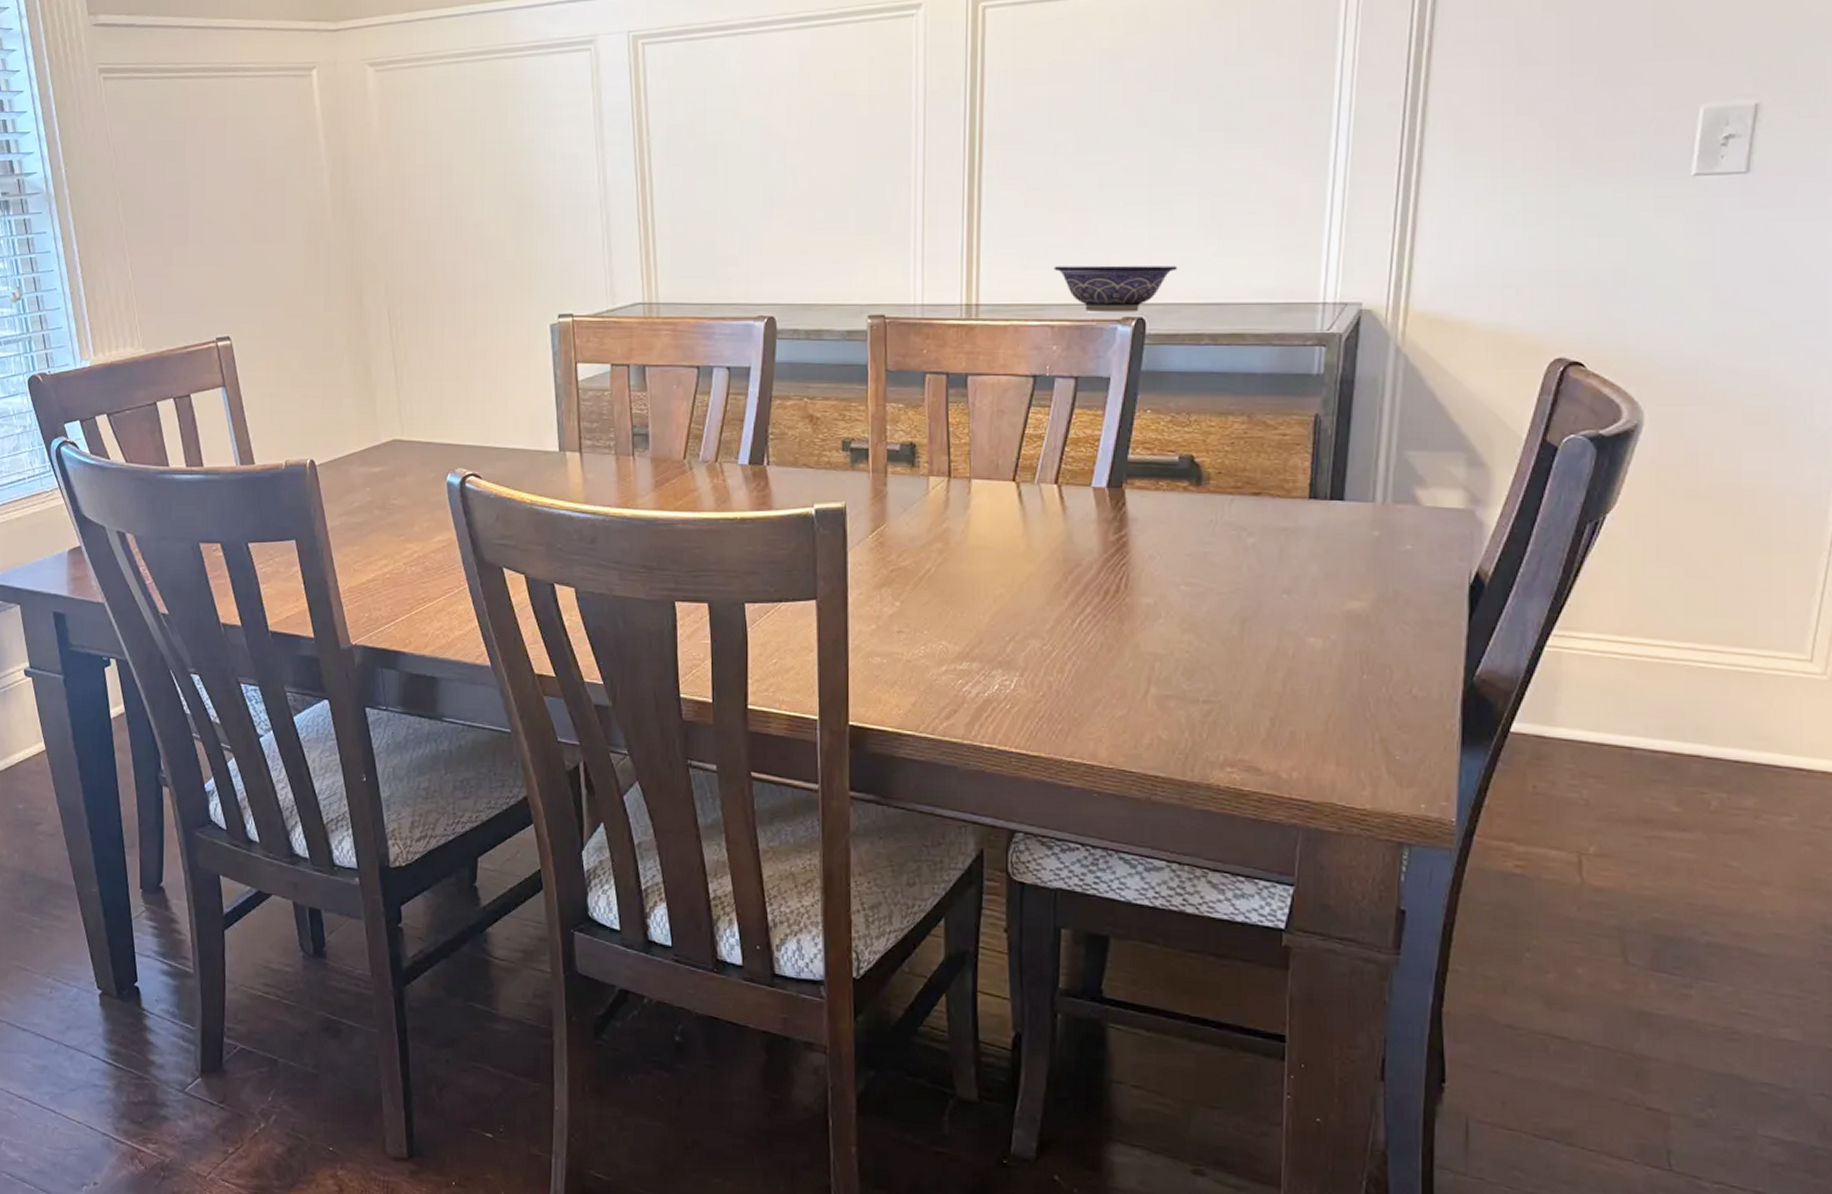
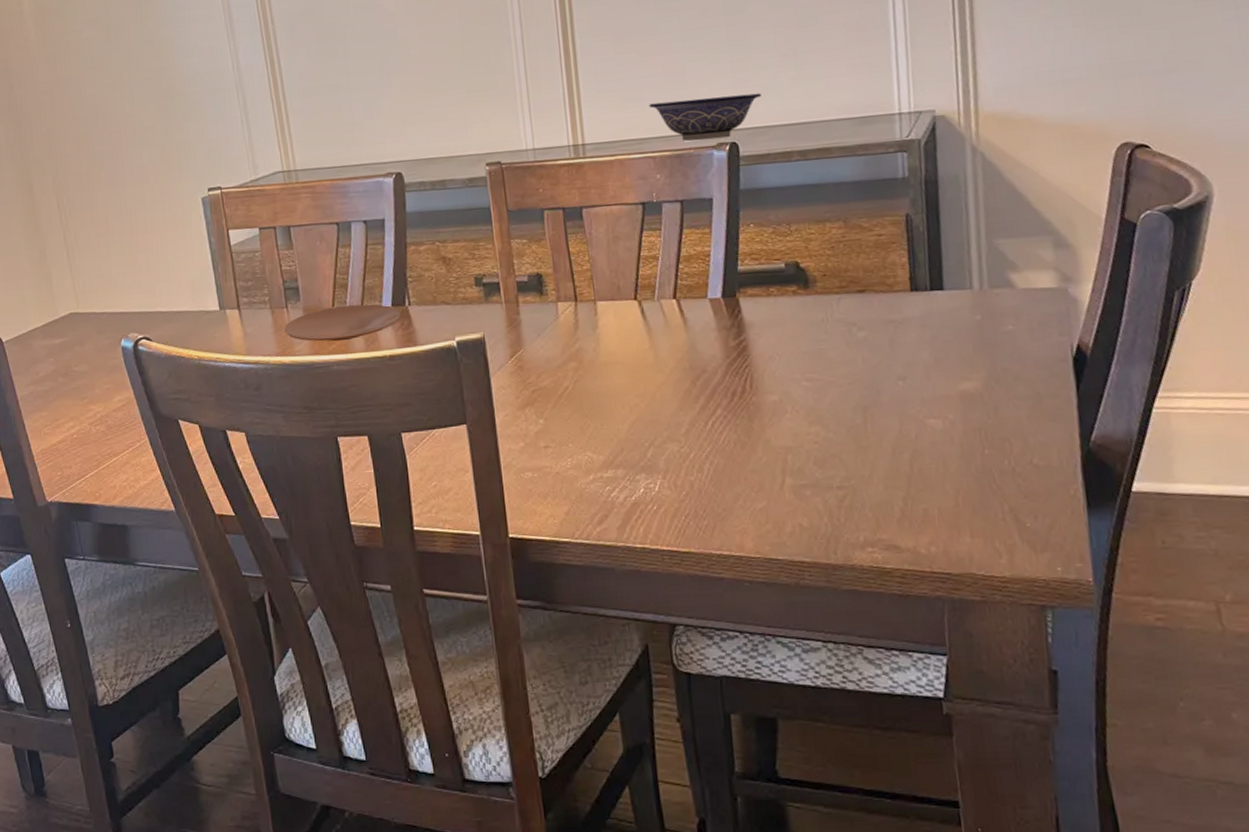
plate: none [628,459,757,496] -> present [284,304,401,342]

